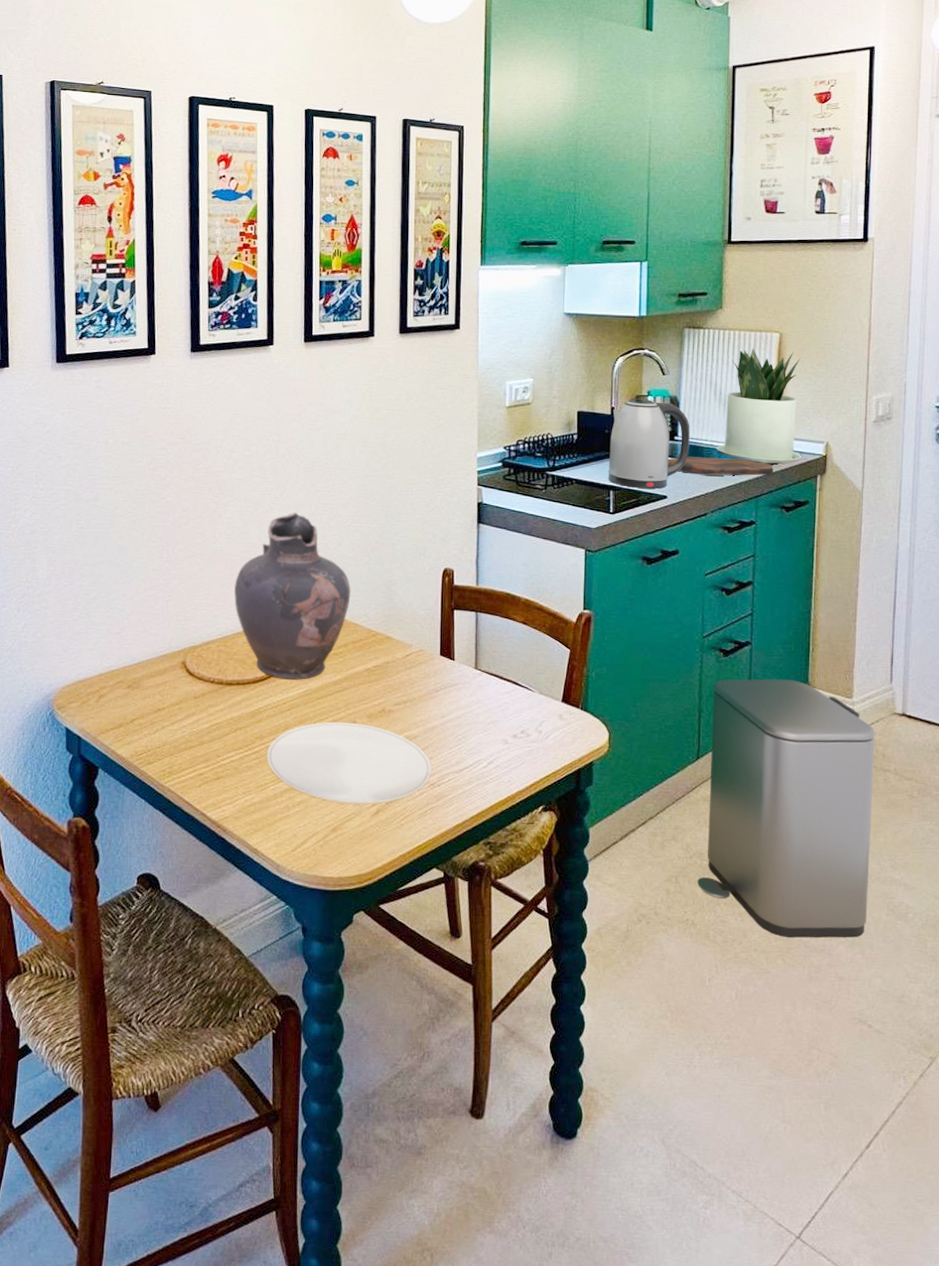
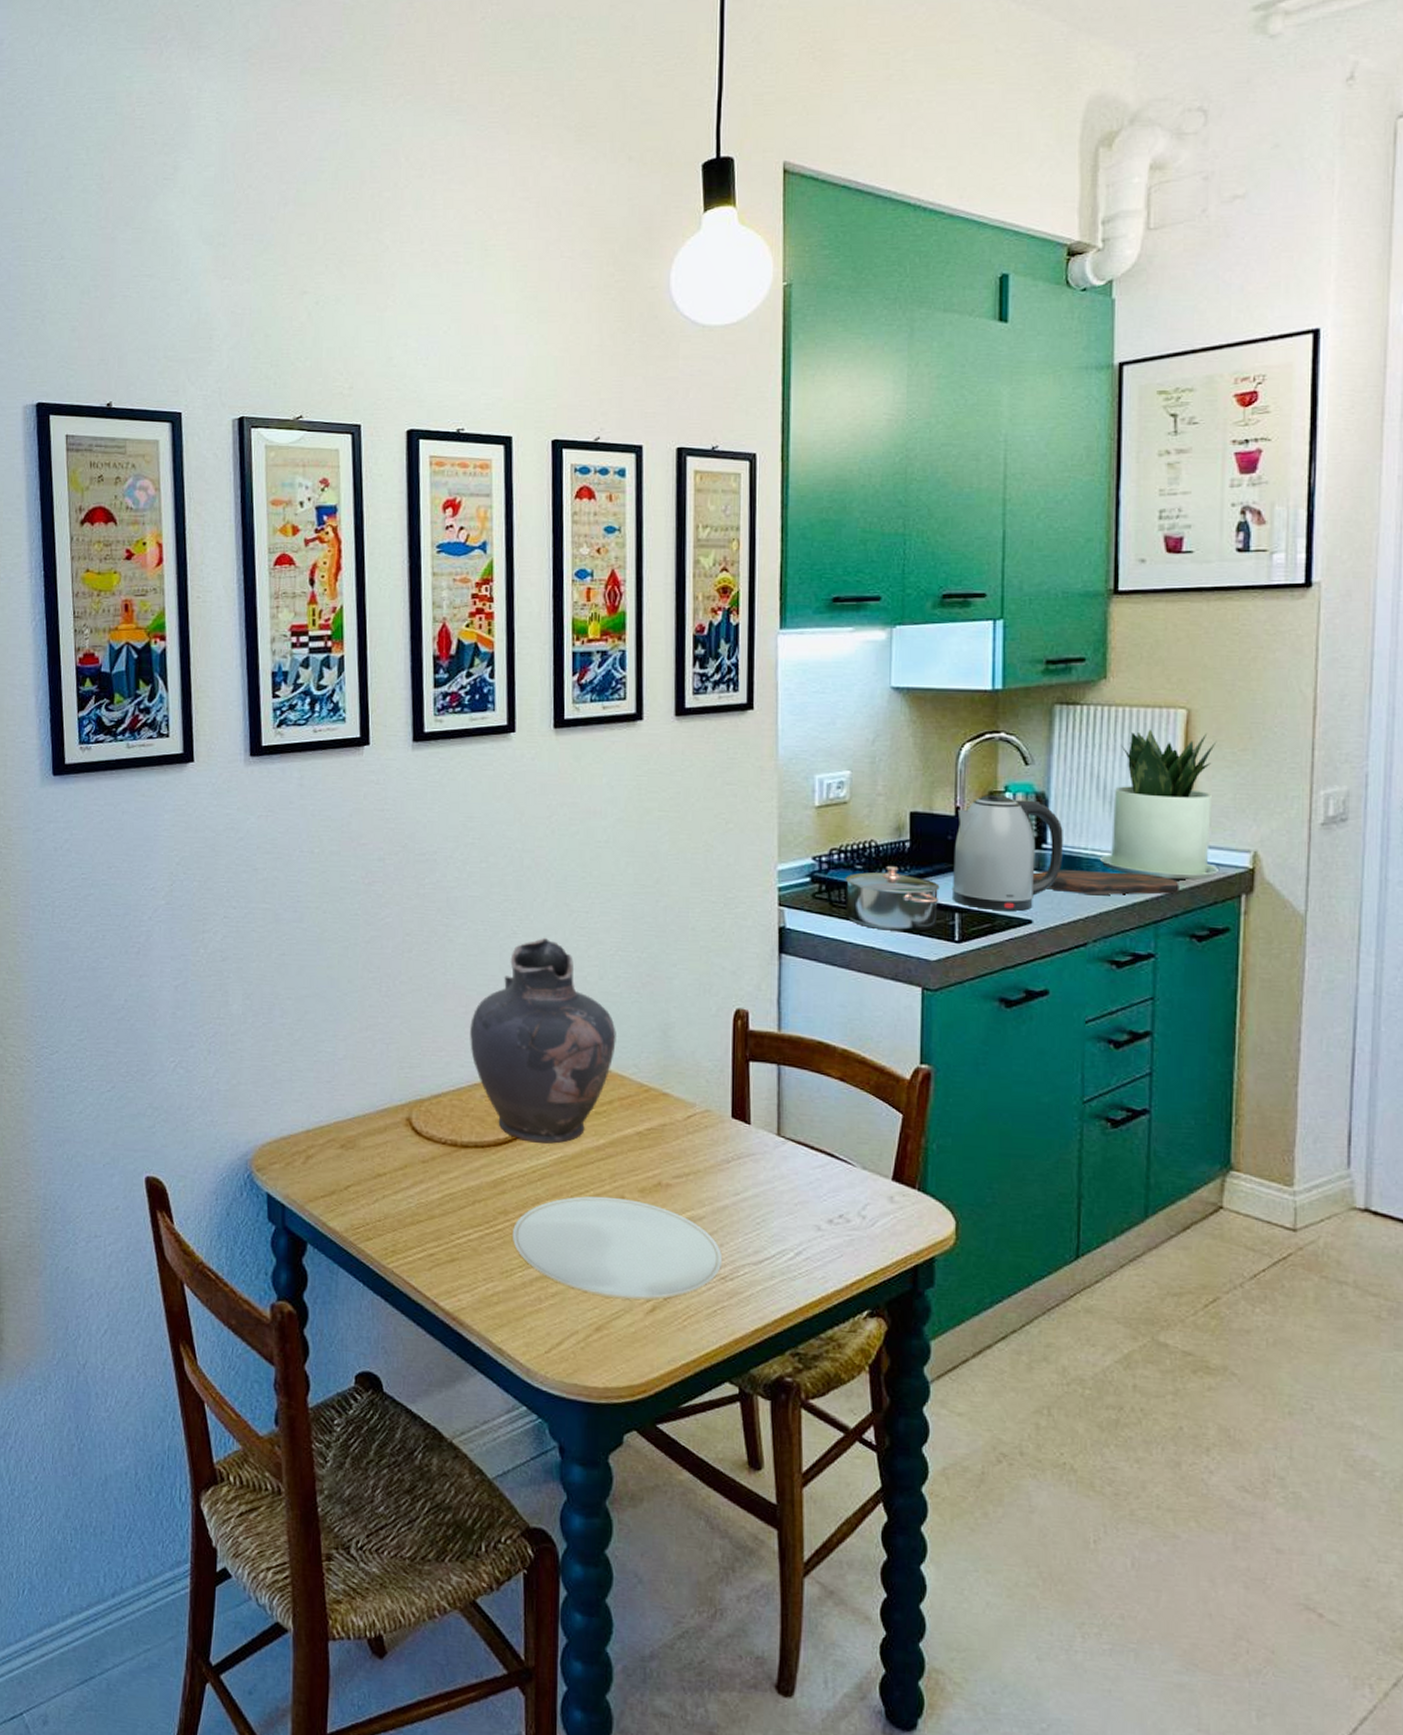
cooking pot: none [528,453,599,505] -> present [845,865,940,932]
pedal bin: present [697,679,875,938] -> none [1077,1157,1326,1499]

